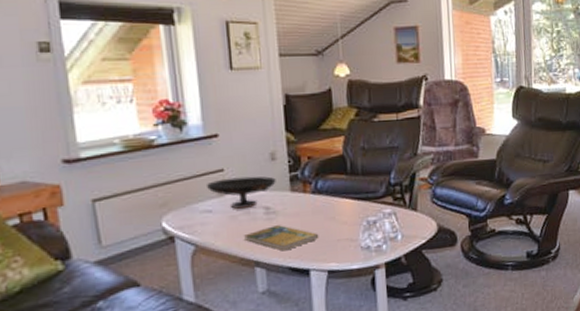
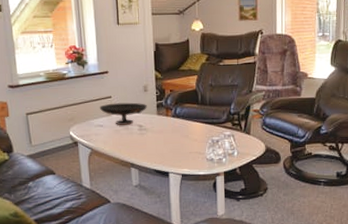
booklet: present [244,225,319,251] -> none [124,139,177,158]

